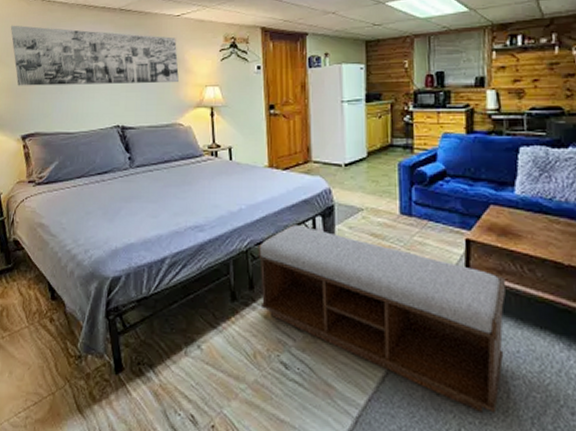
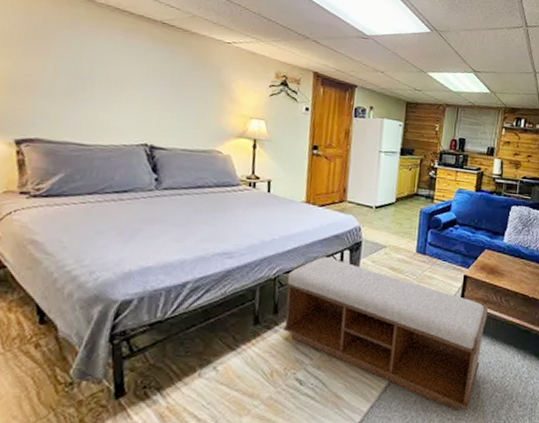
wall art: present [10,25,179,86] -> none [11,10,224,110]

